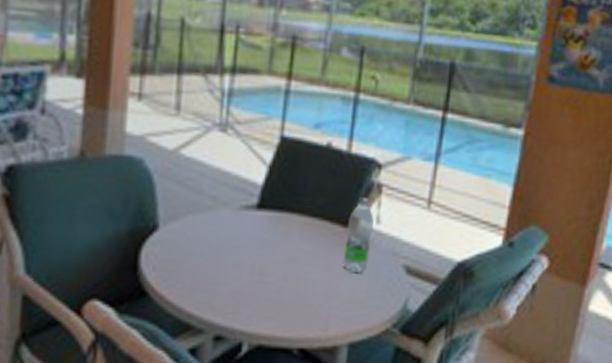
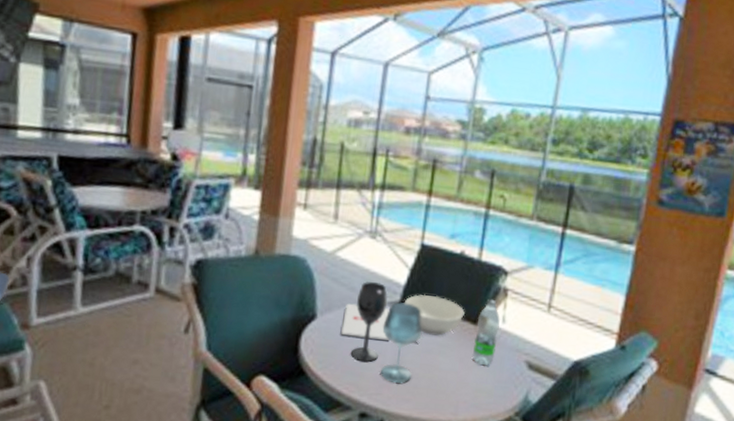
magazine: none [189,209,247,250] -> present [341,303,390,340]
wine glass: none [200,183,243,277] -> present [350,282,388,362]
wine glass: none [238,205,285,299] -> present [381,302,423,383]
bowl: none [263,194,333,242] -> present [405,294,465,336]

